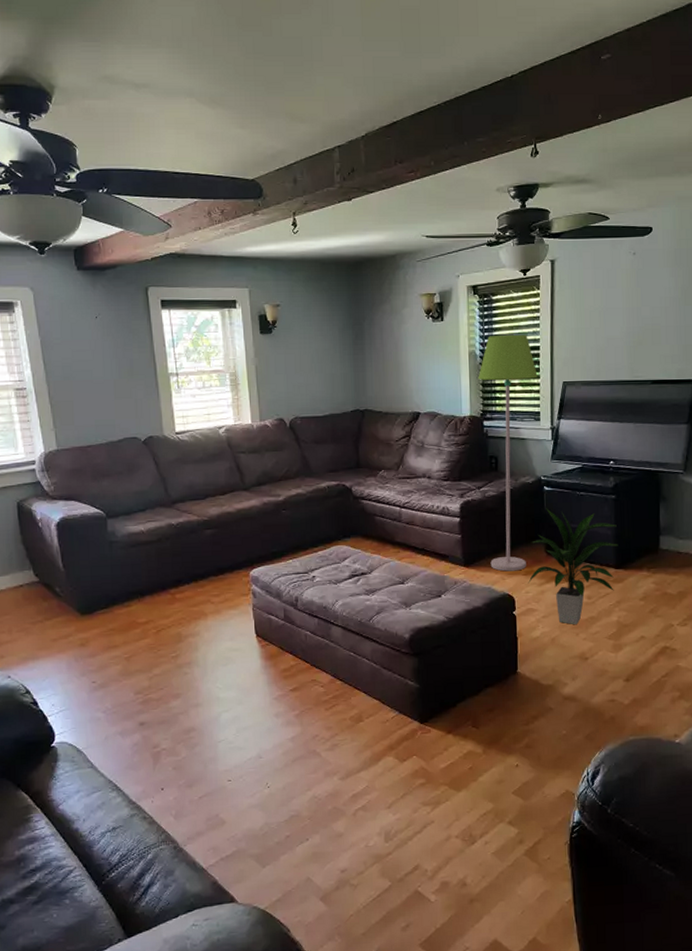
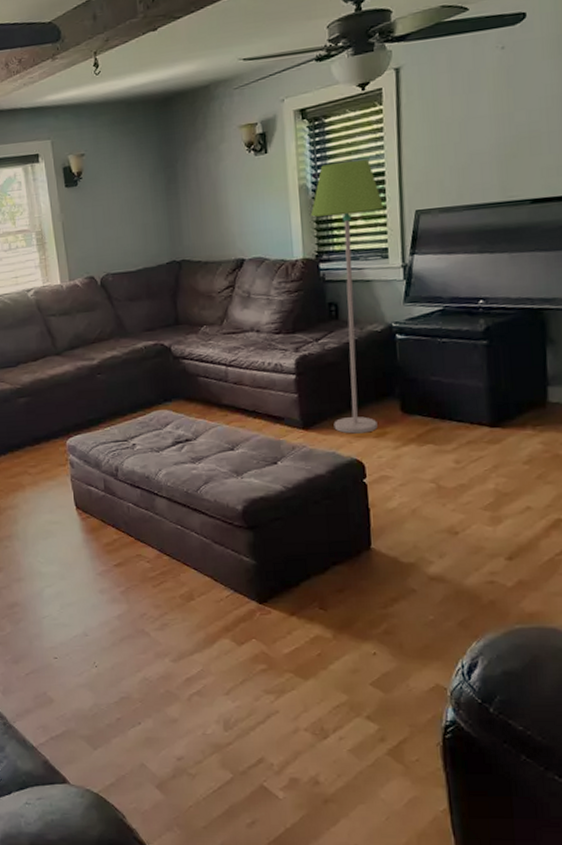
indoor plant: present [527,508,619,625] -> none [379,359,493,494]

